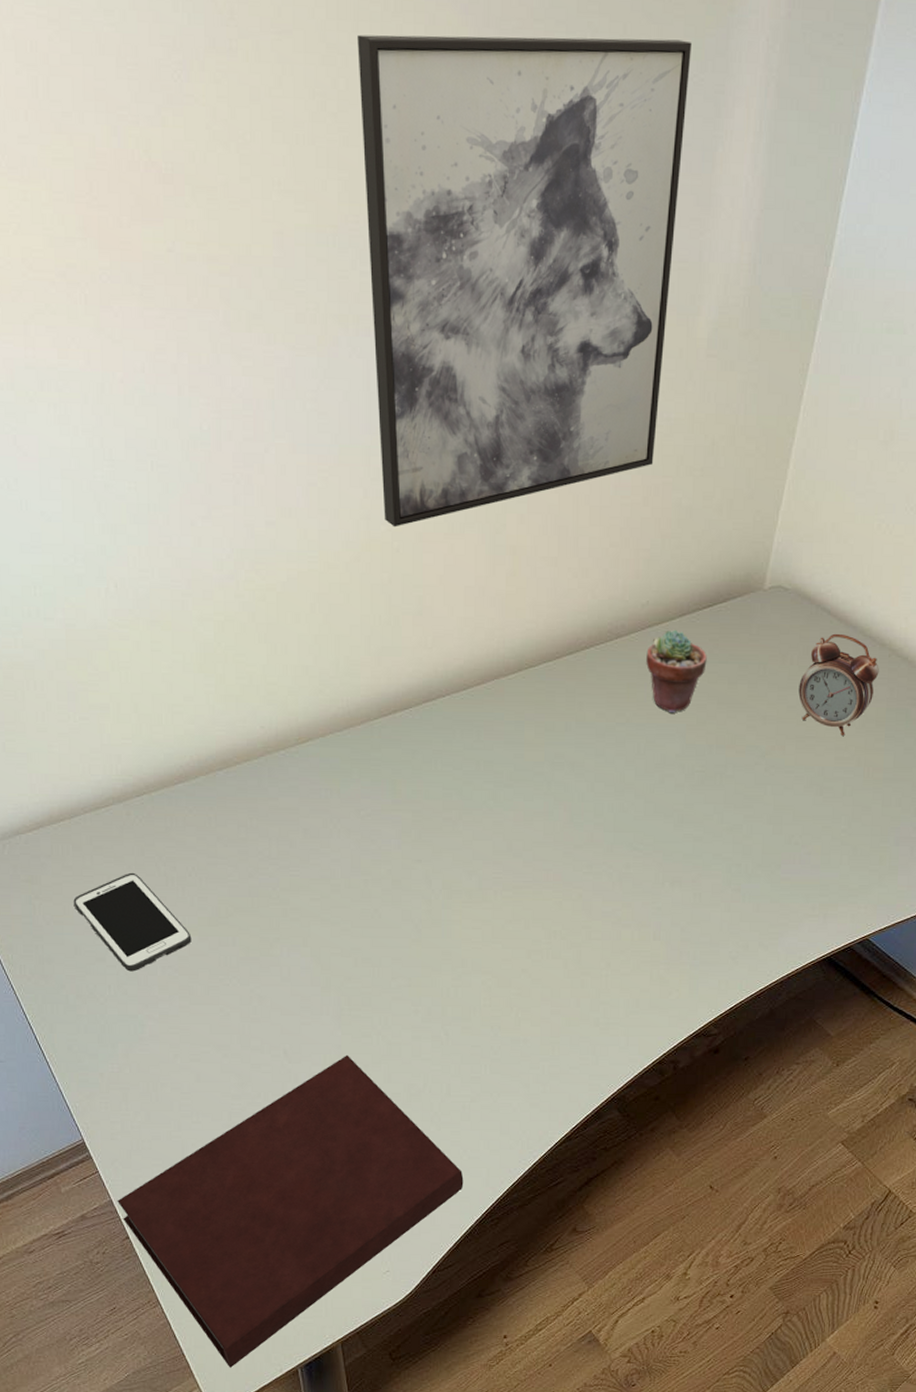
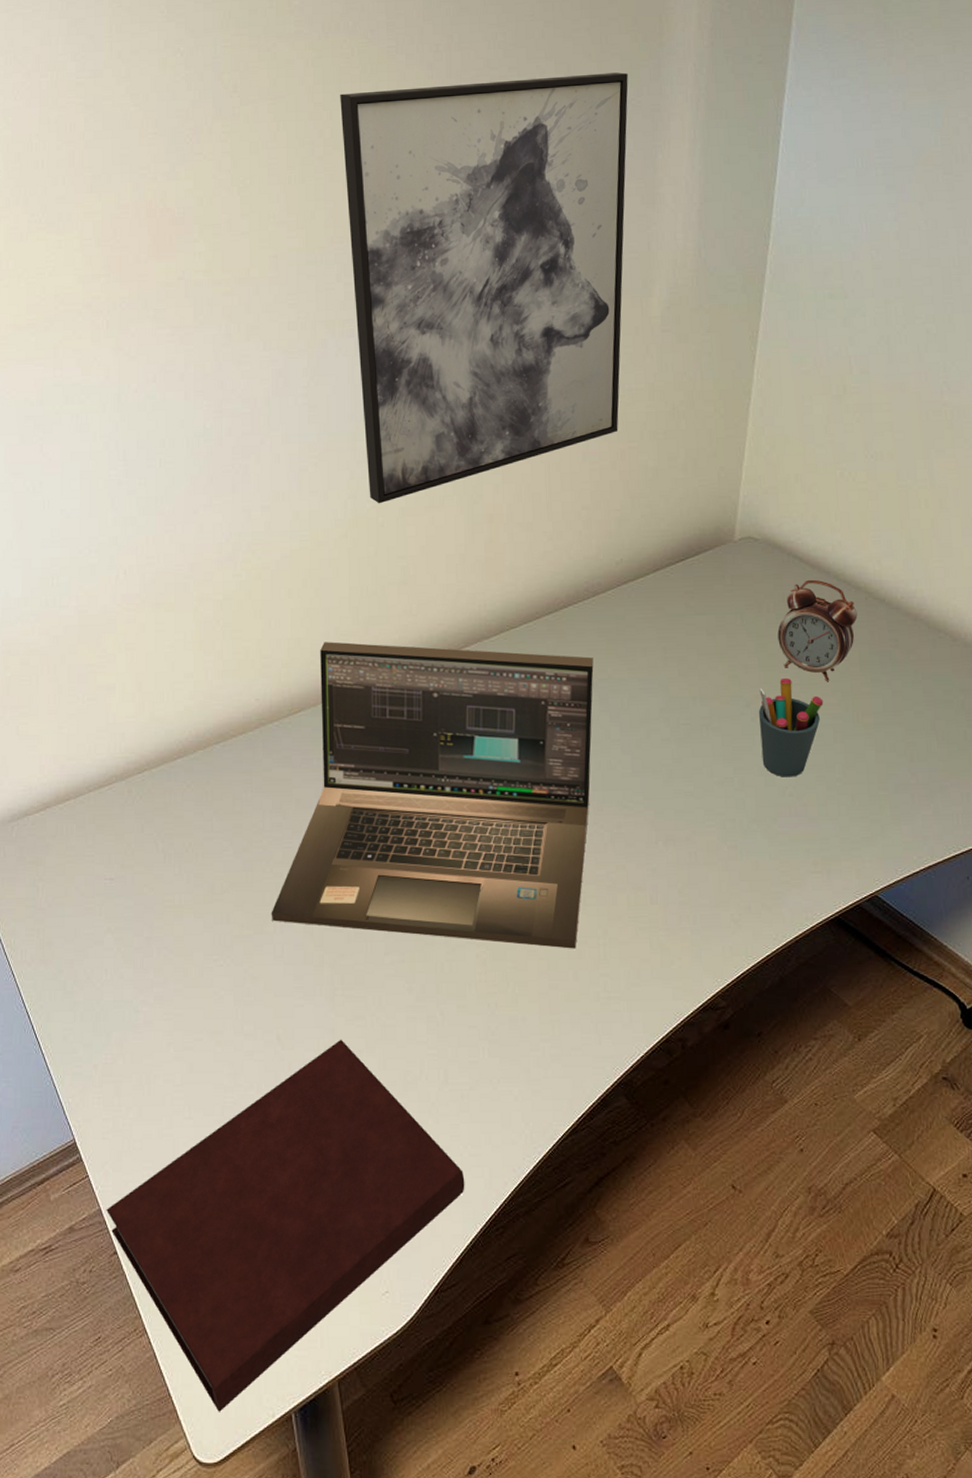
cell phone: present [73,872,192,972] -> none [75,850,187,954]
laptop: none [277,671,612,979] -> present [271,642,594,949]
potted succulent: present [646,629,707,712] -> none [624,584,684,666]
pen holder: none [772,731,837,827] -> present [758,678,824,777]

